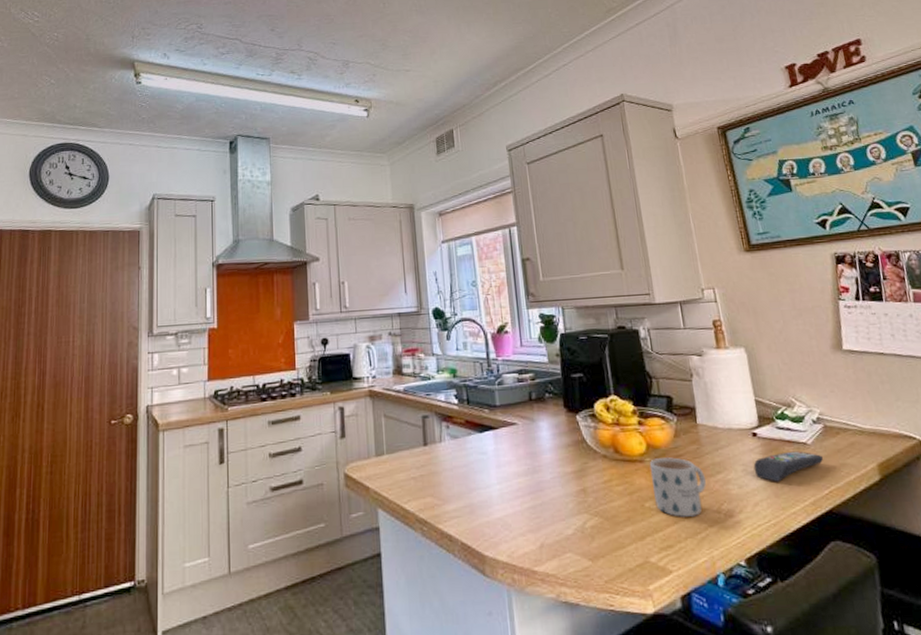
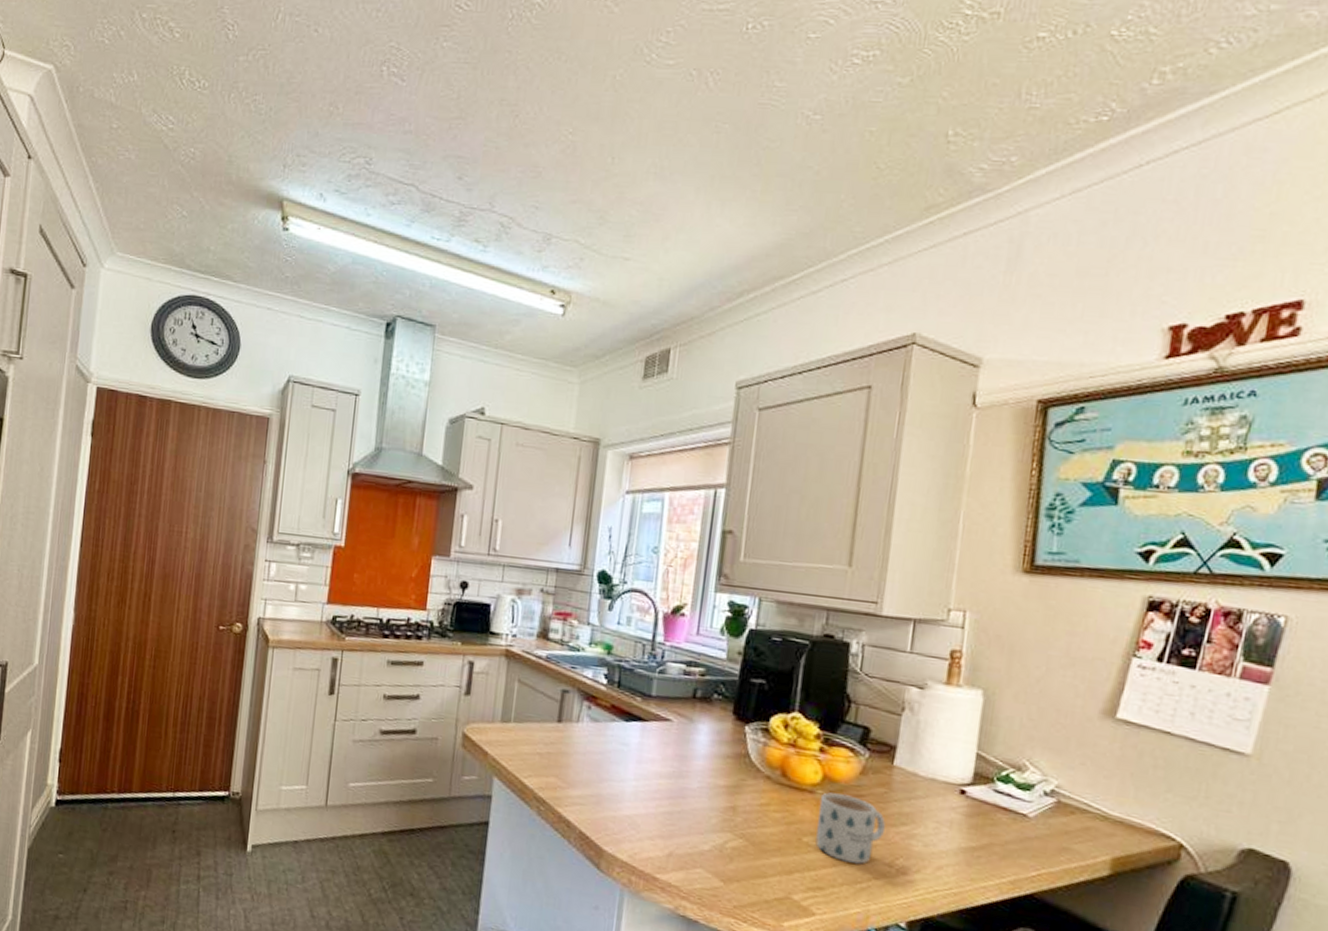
remote control: present [753,451,824,482] -> none [948,818,1044,851]

